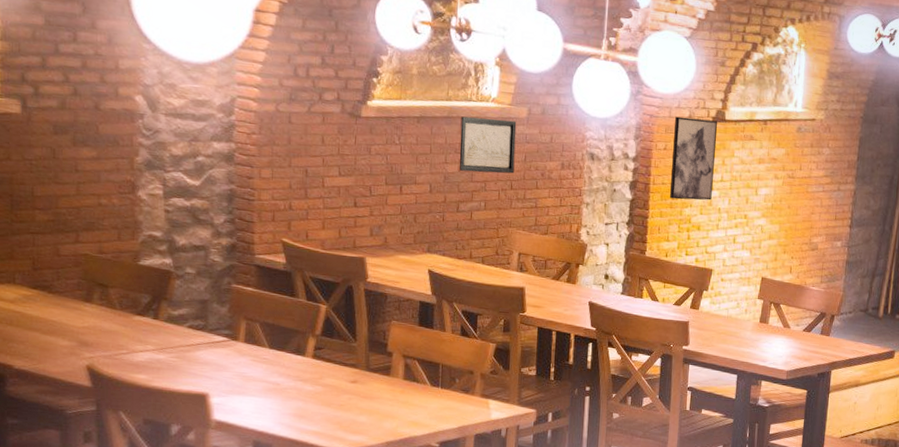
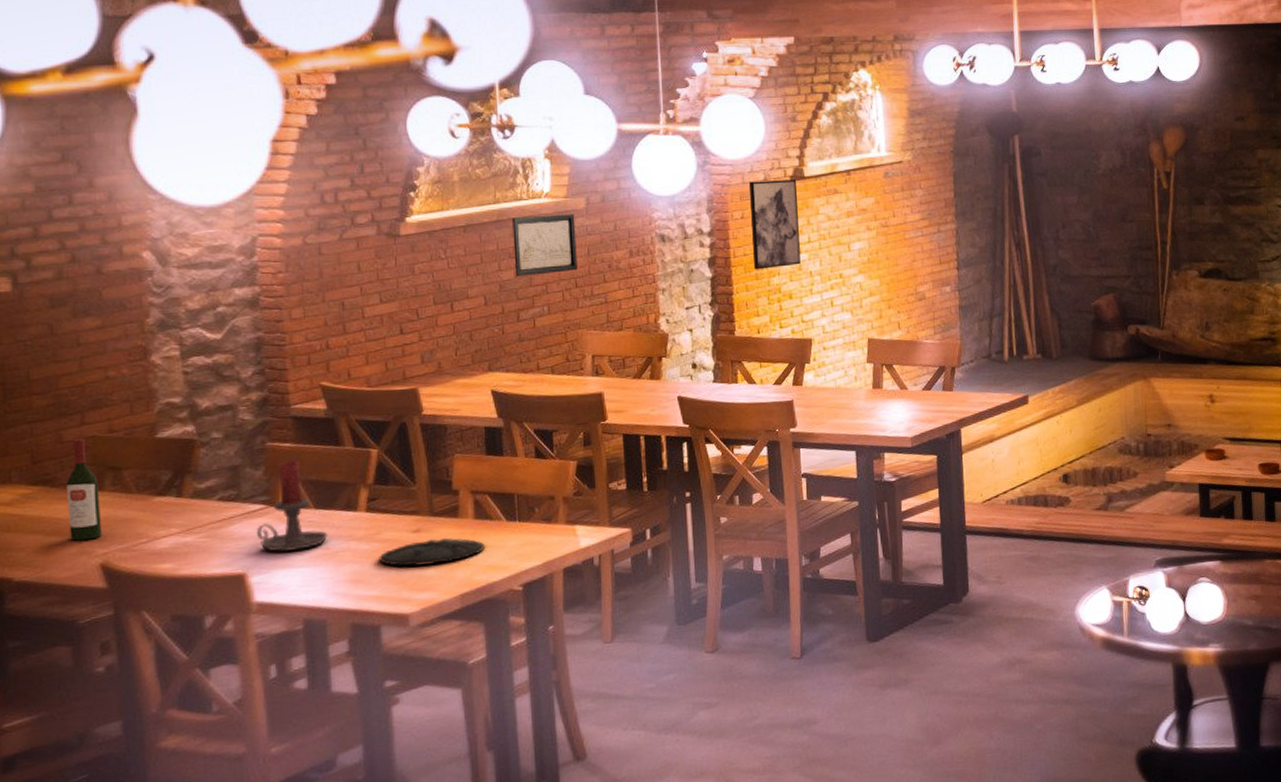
wine bottle: none [61,254,90,344] -> present [66,439,103,541]
candle holder: none [218,302,279,382] -> present [256,459,328,553]
plate: none [320,390,411,413] -> present [379,537,486,567]

